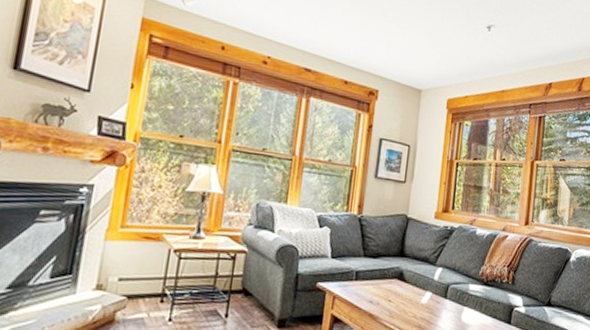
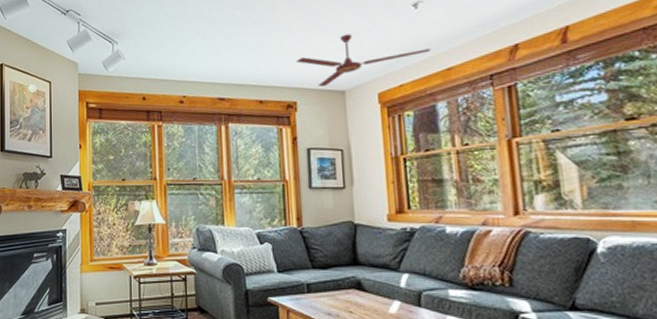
ceiling fan: none [384,36,494,82] -> present [295,34,431,87]

